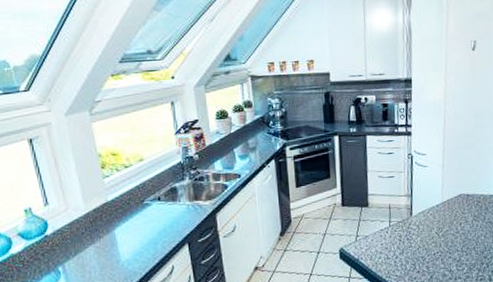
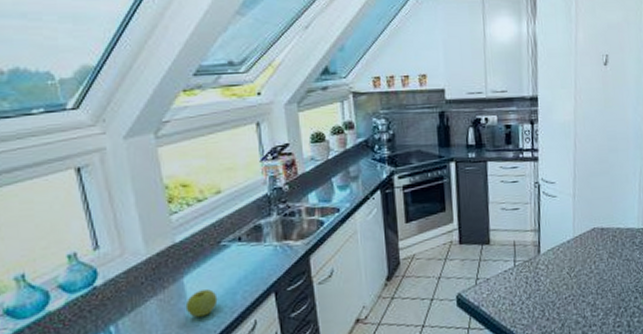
apple: none [117,239,143,262] -> present [185,289,218,317]

